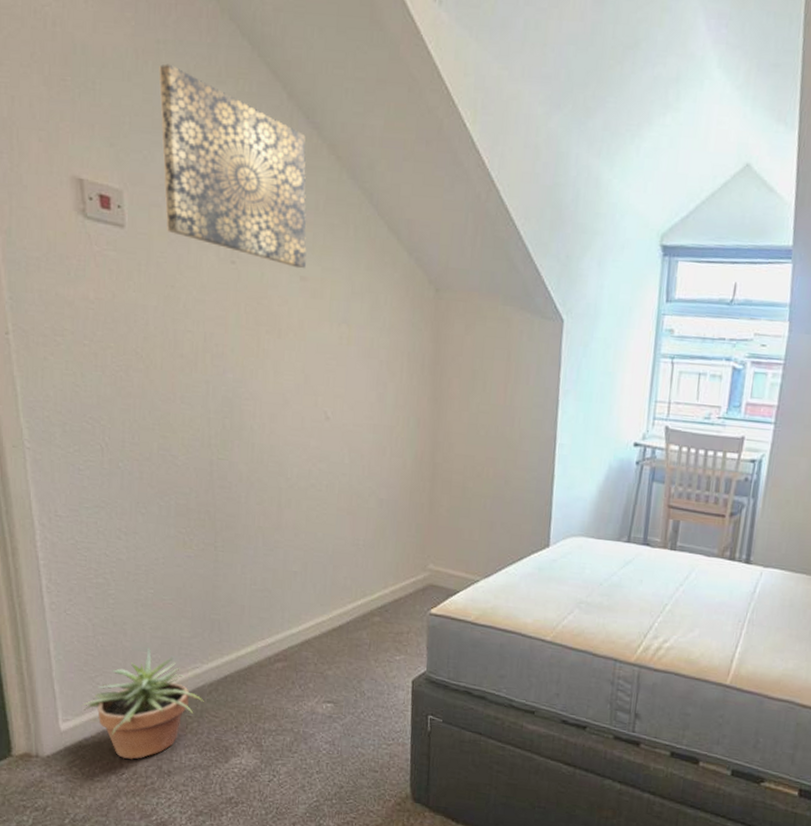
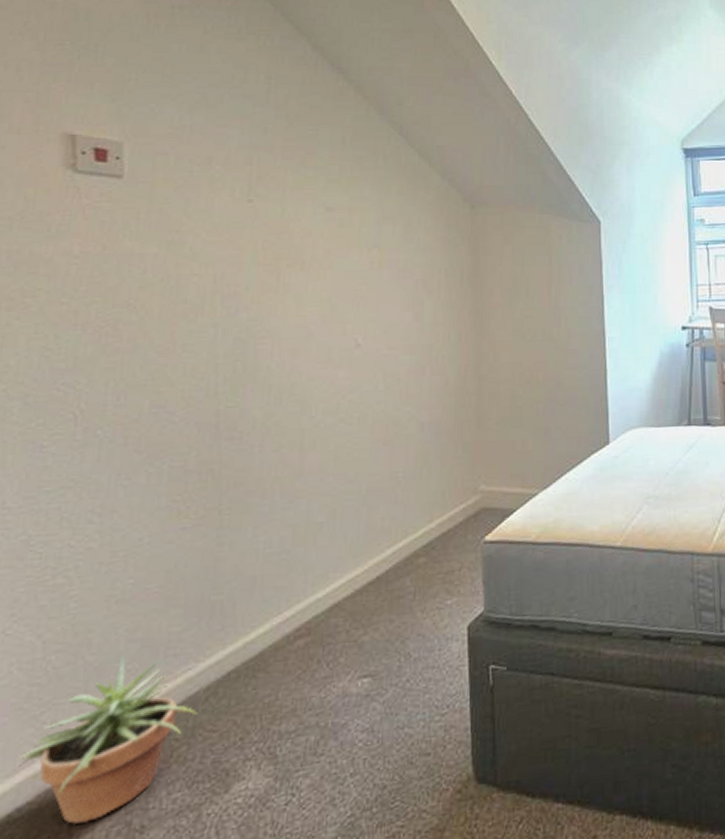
wall art: present [159,63,307,269] -> none [172,25,333,200]

